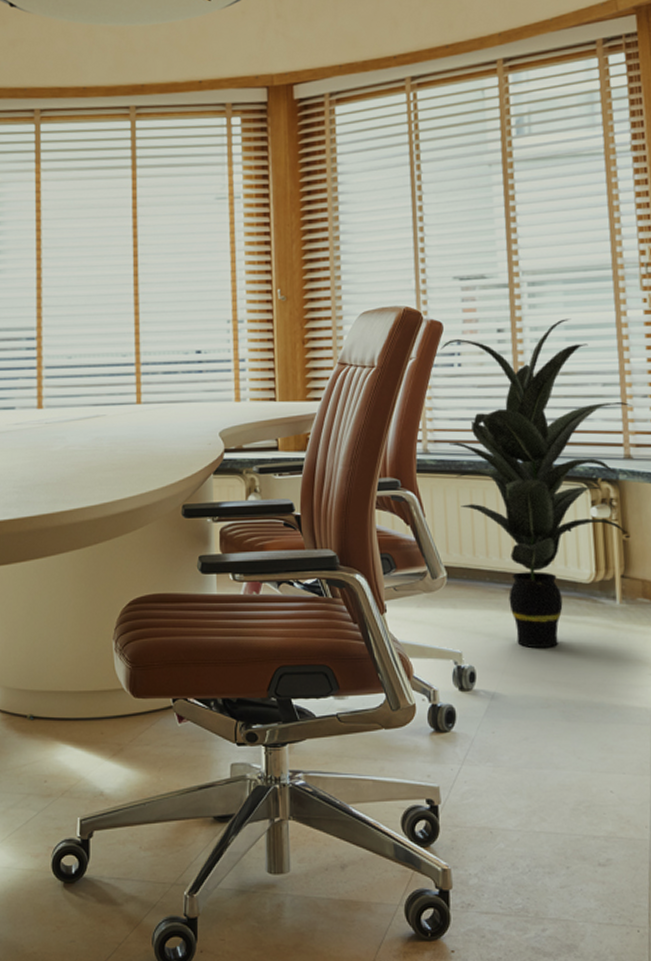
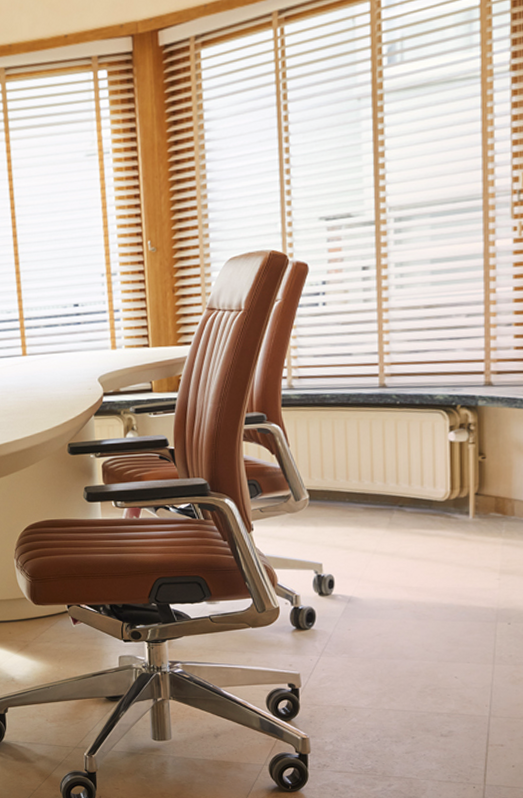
indoor plant: present [440,318,633,649] -> none [306,252,496,559]

